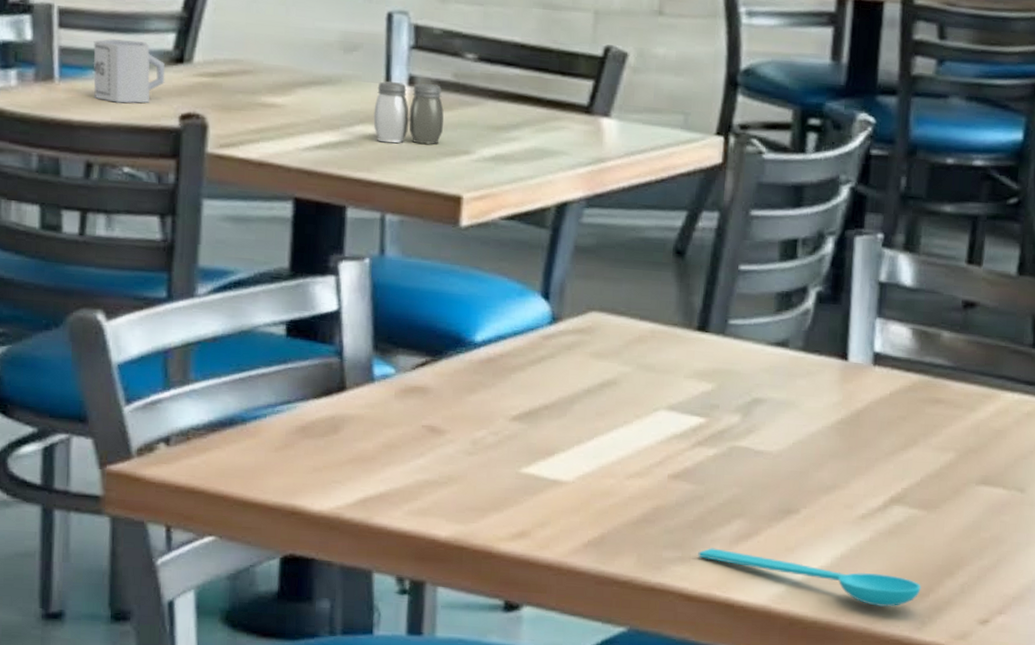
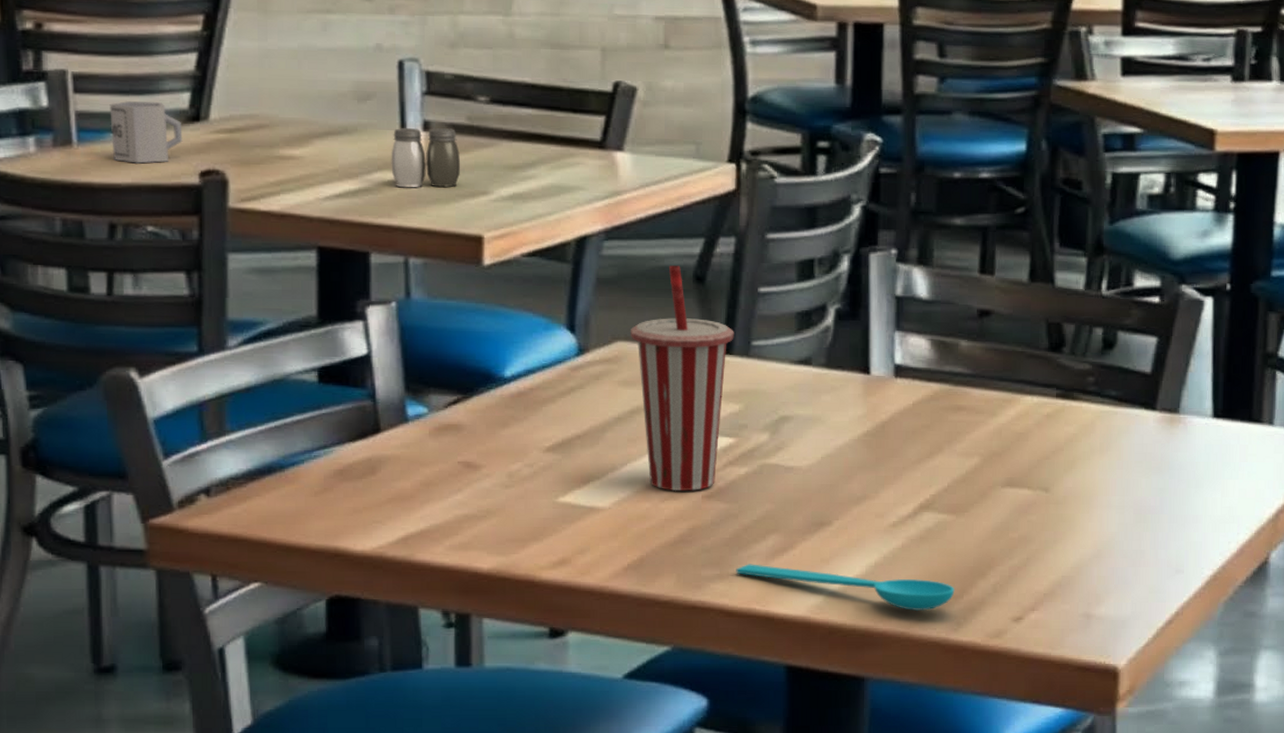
cup with straw: none [605,237,712,470] -> present [629,265,734,491]

